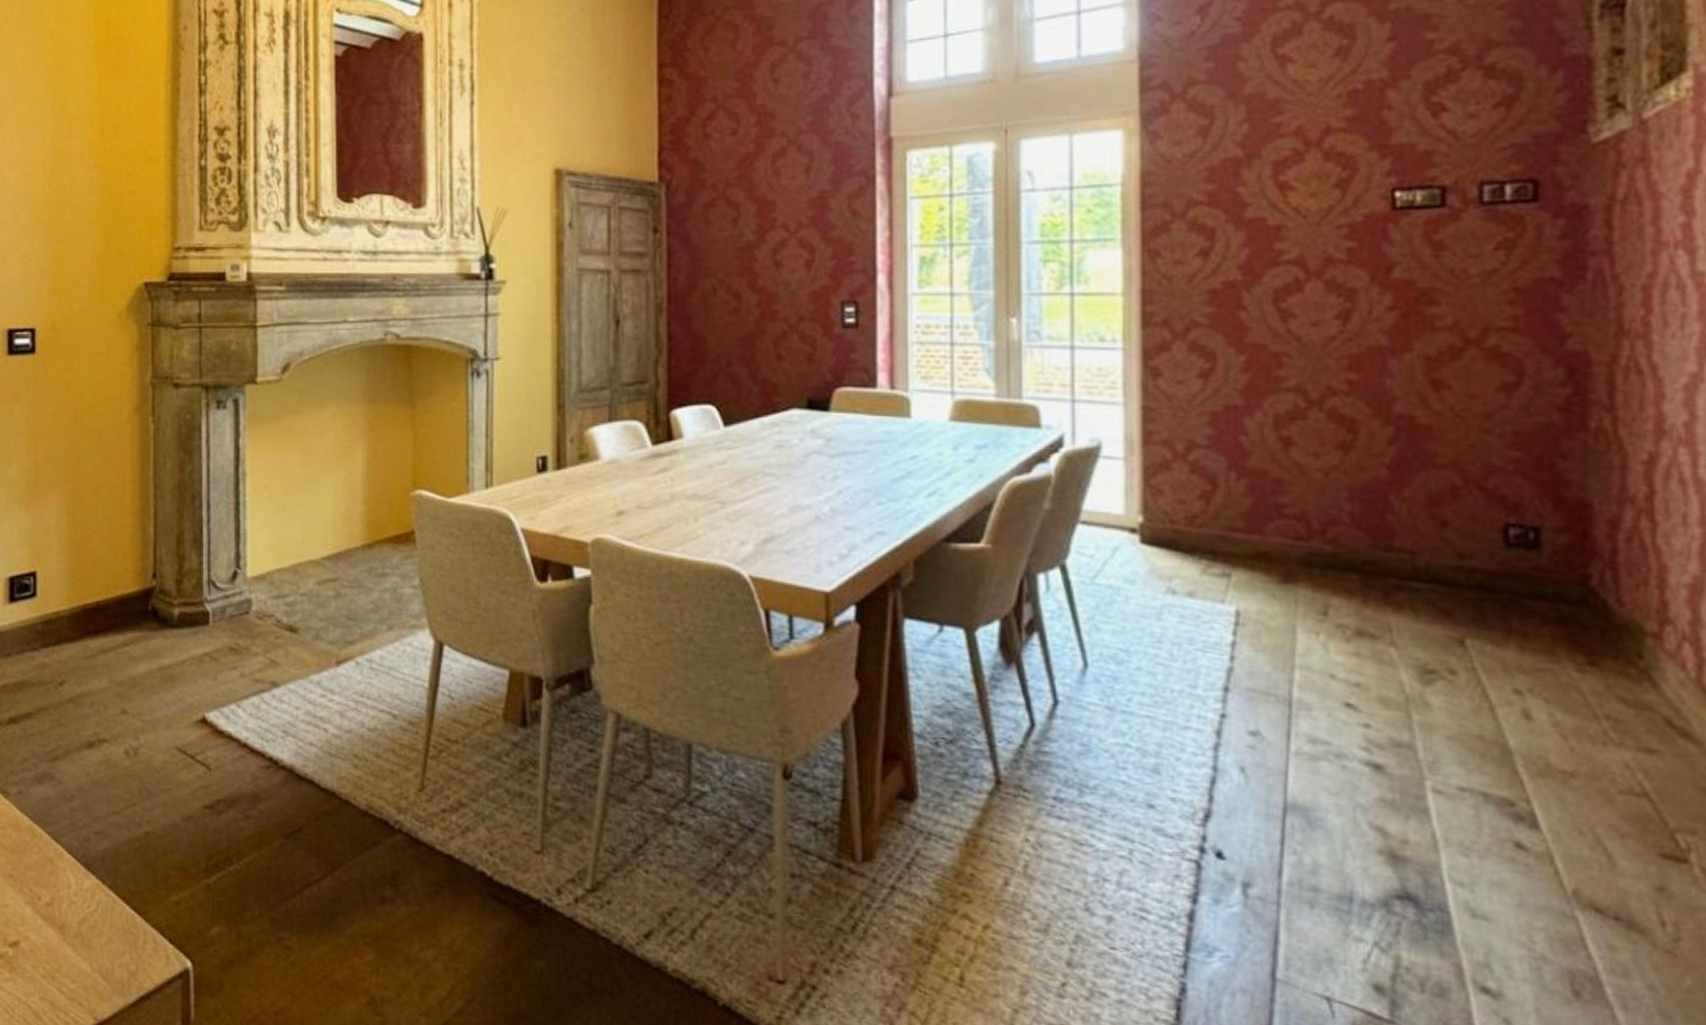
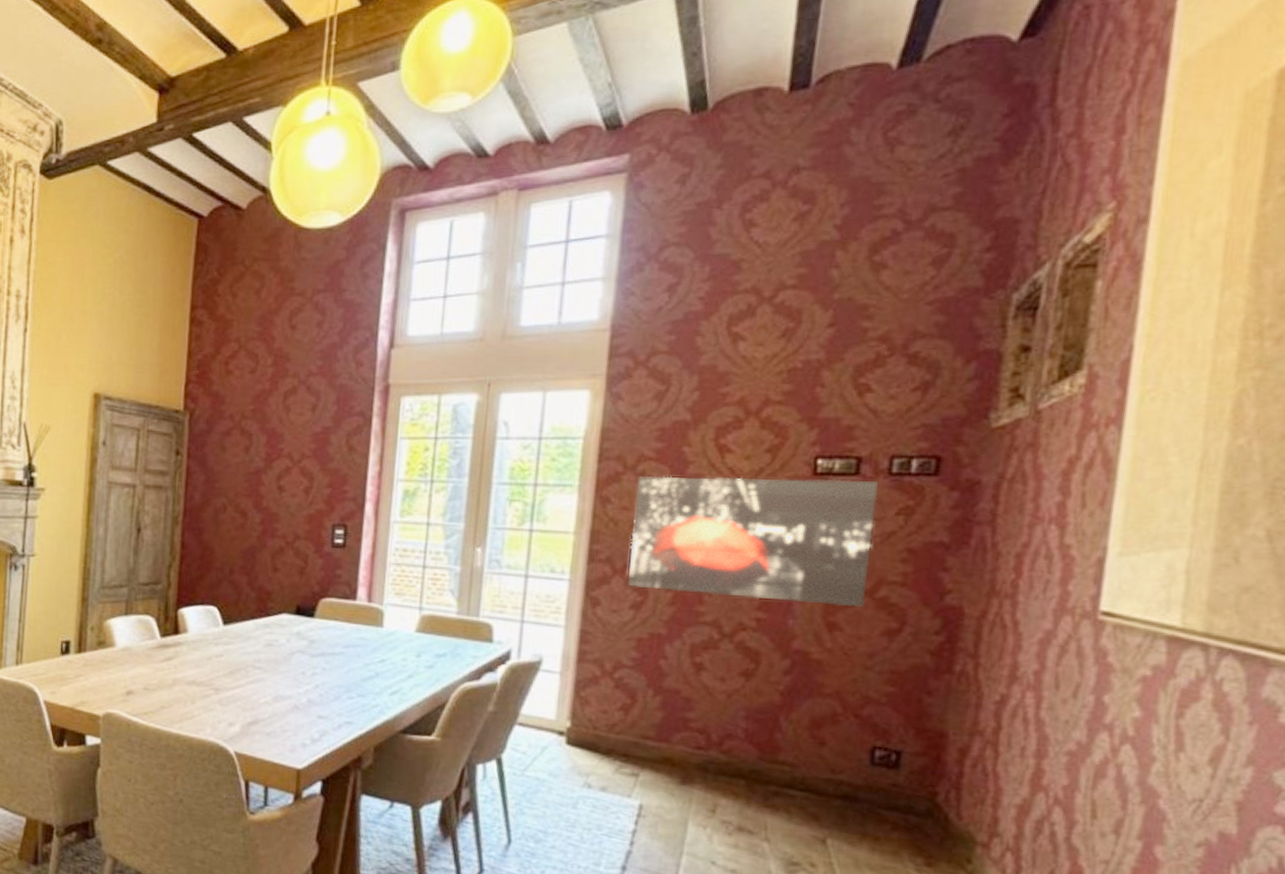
wall art: none [1189,213,1473,361] -> present [628,476,878,608]

